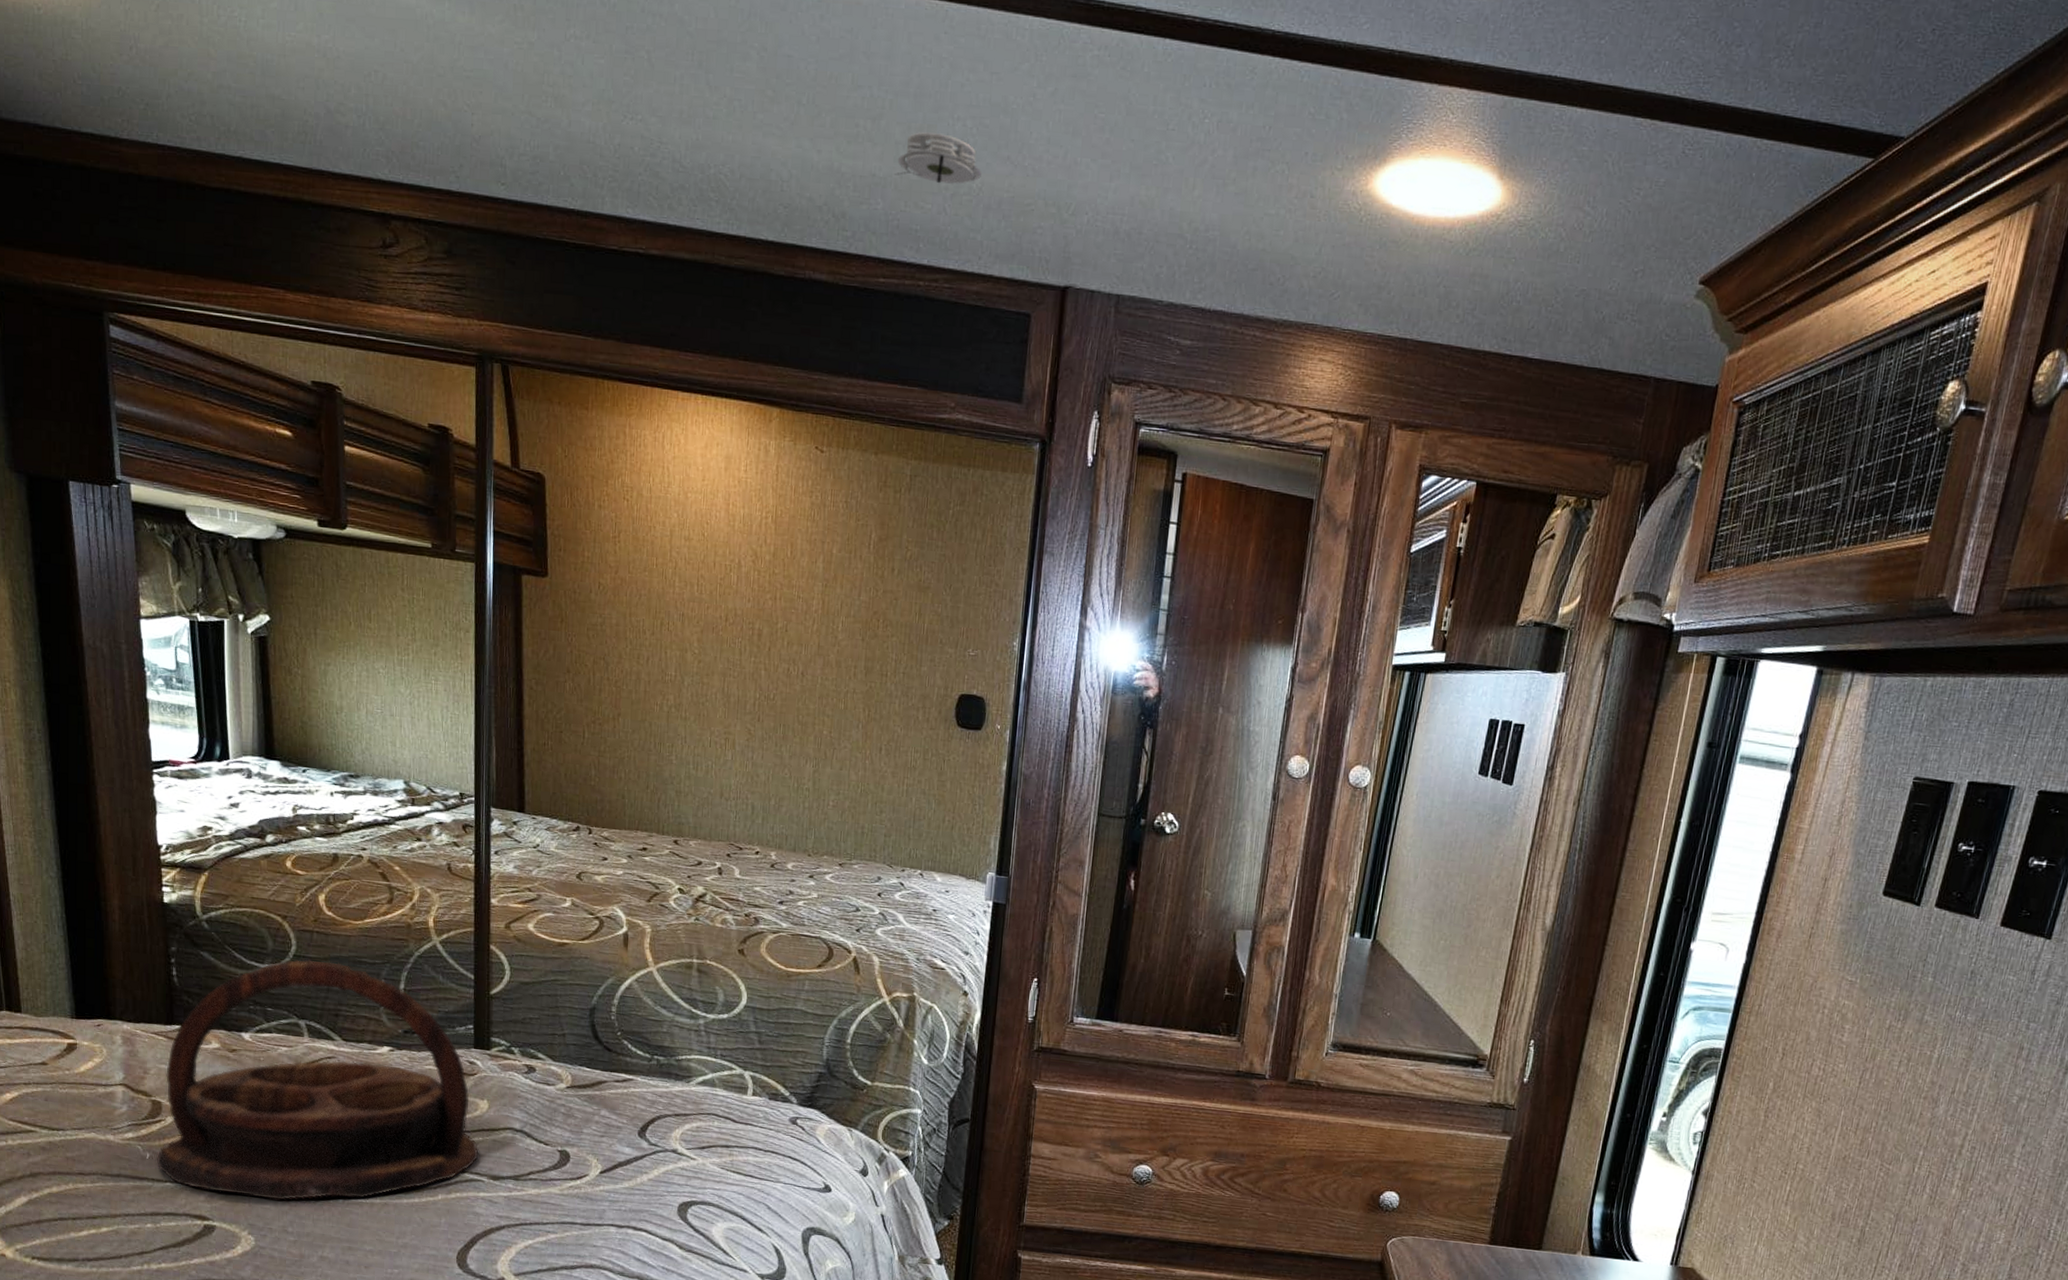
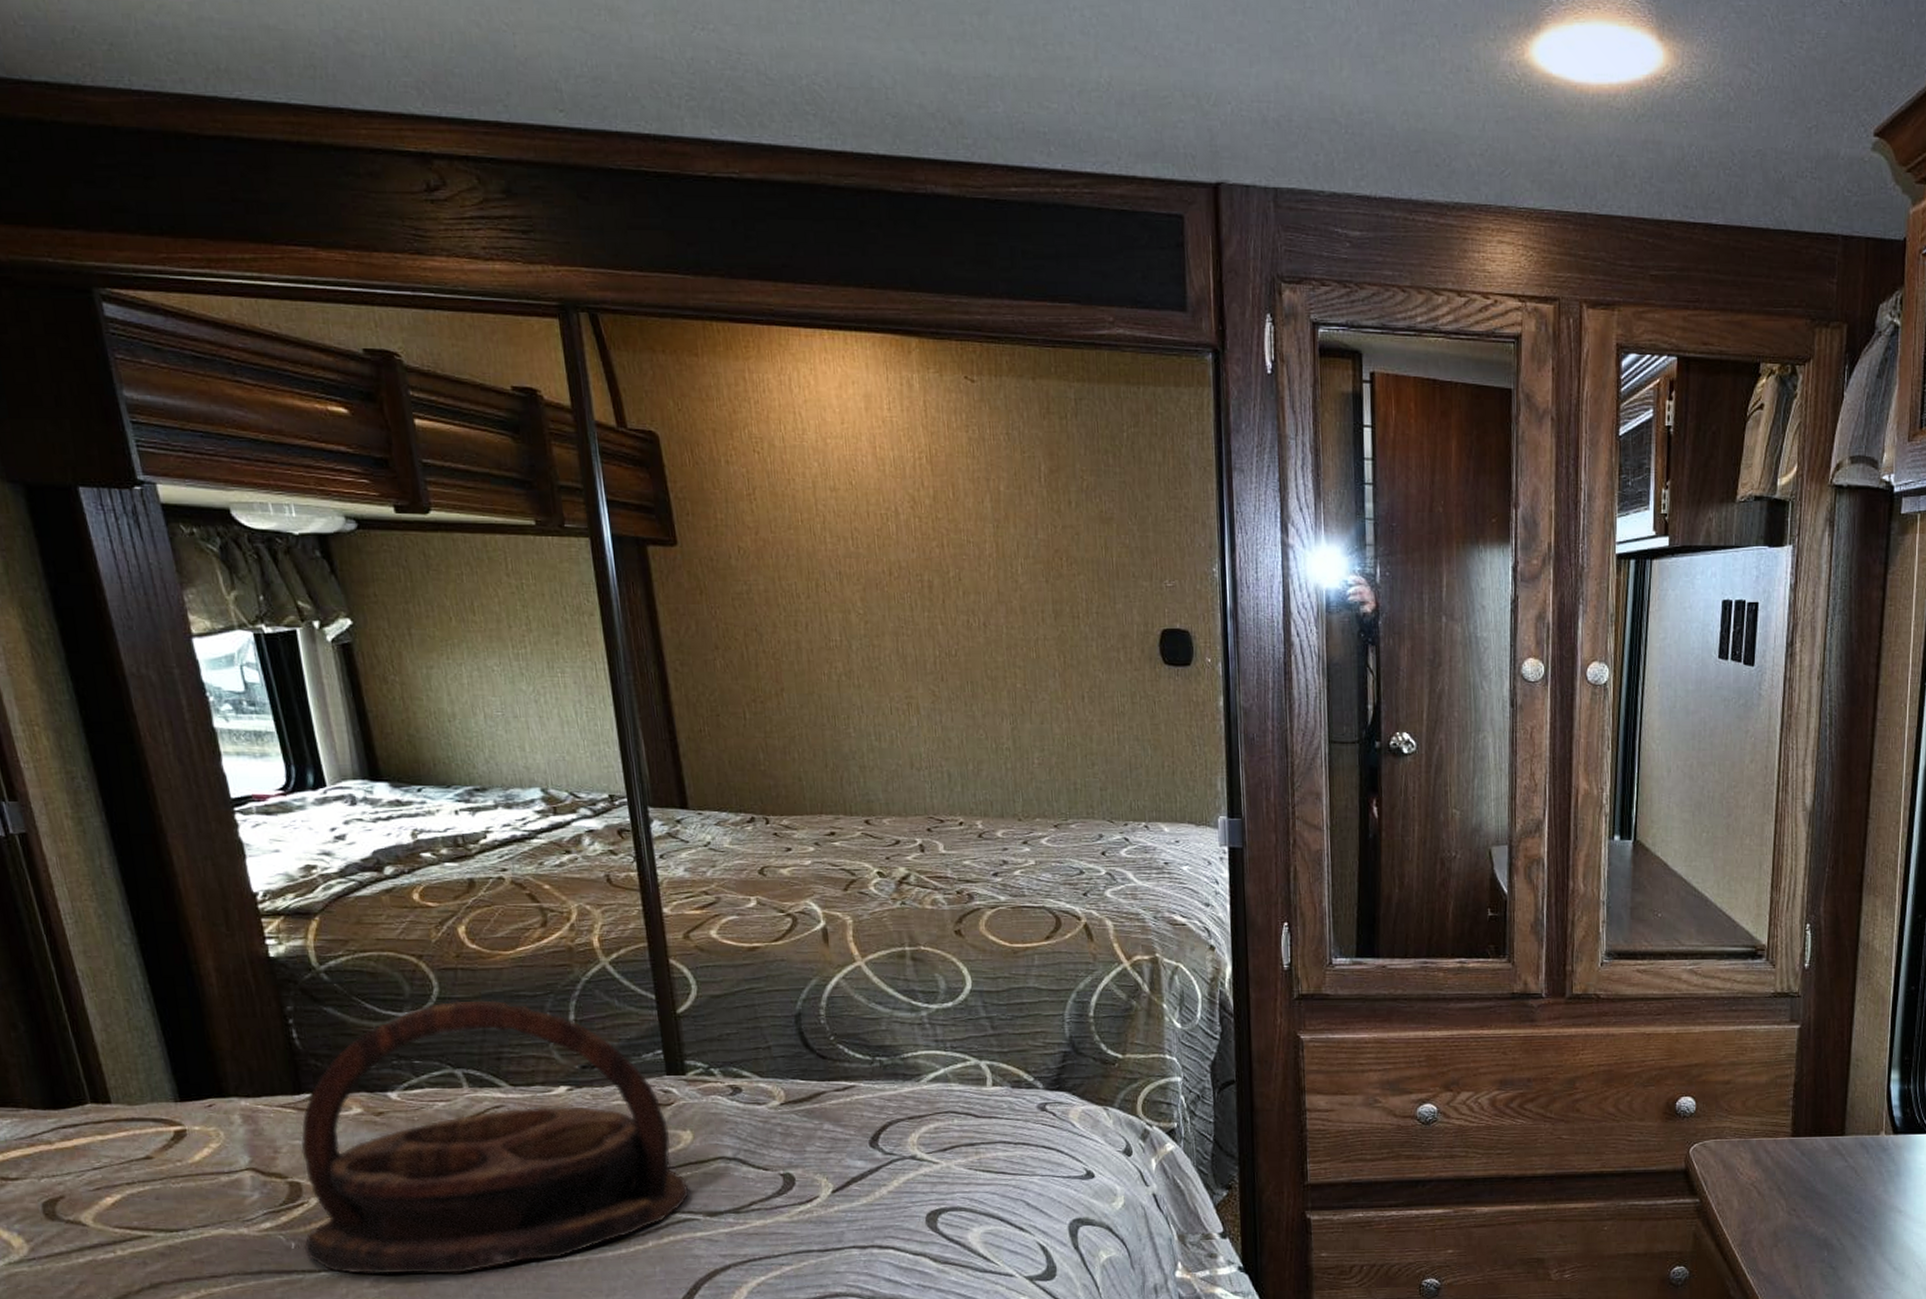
smoke detector: present [894,132,982,184] -> none [1011,25,1109,81]

